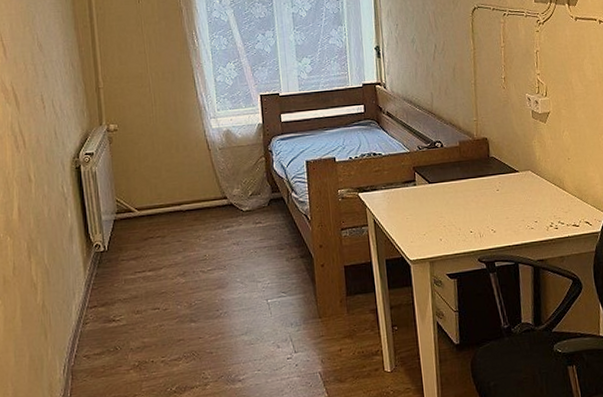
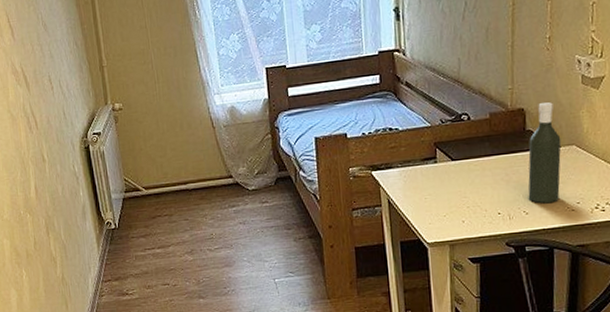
bottle: none [492,133,521,223] -> present [528,102,562,204]

